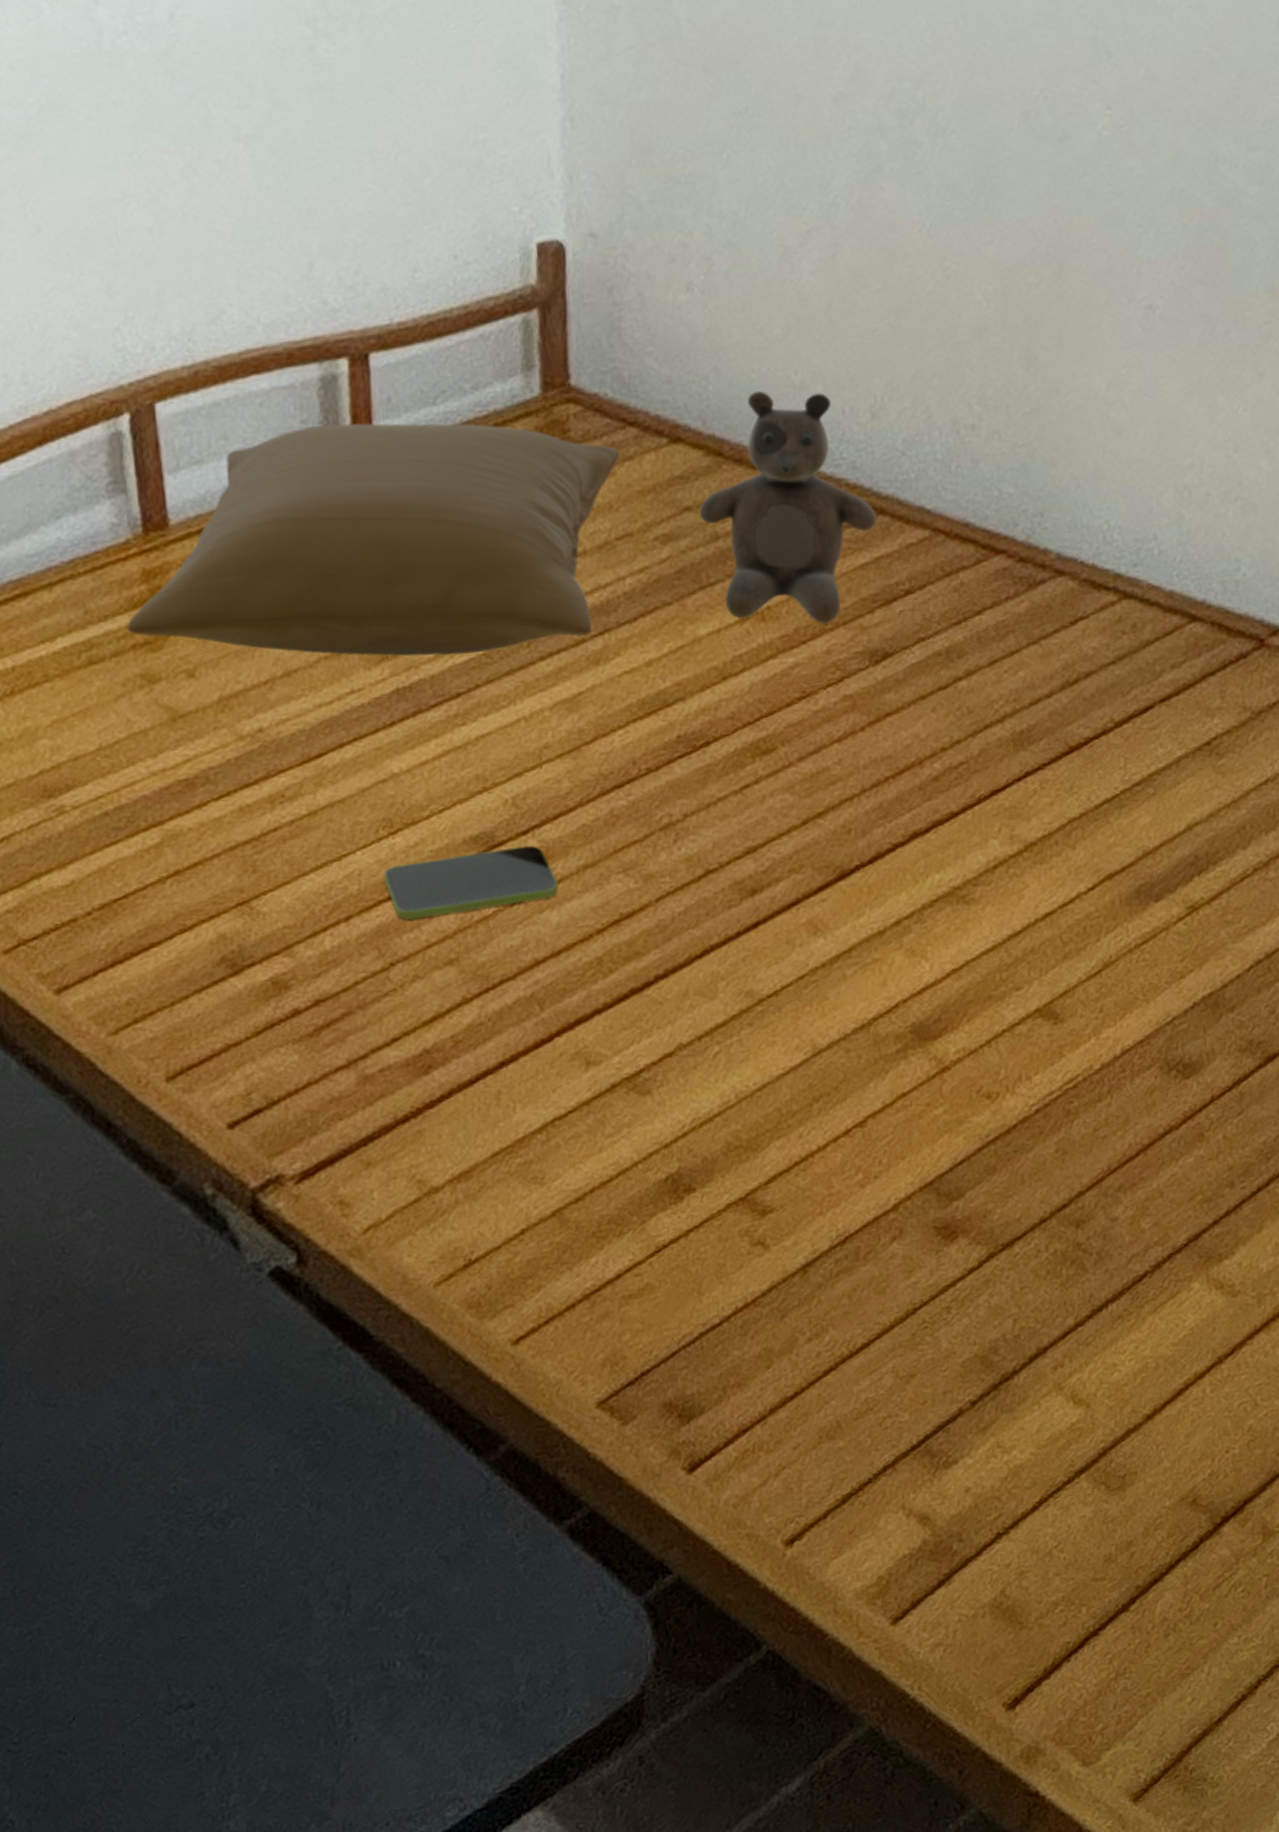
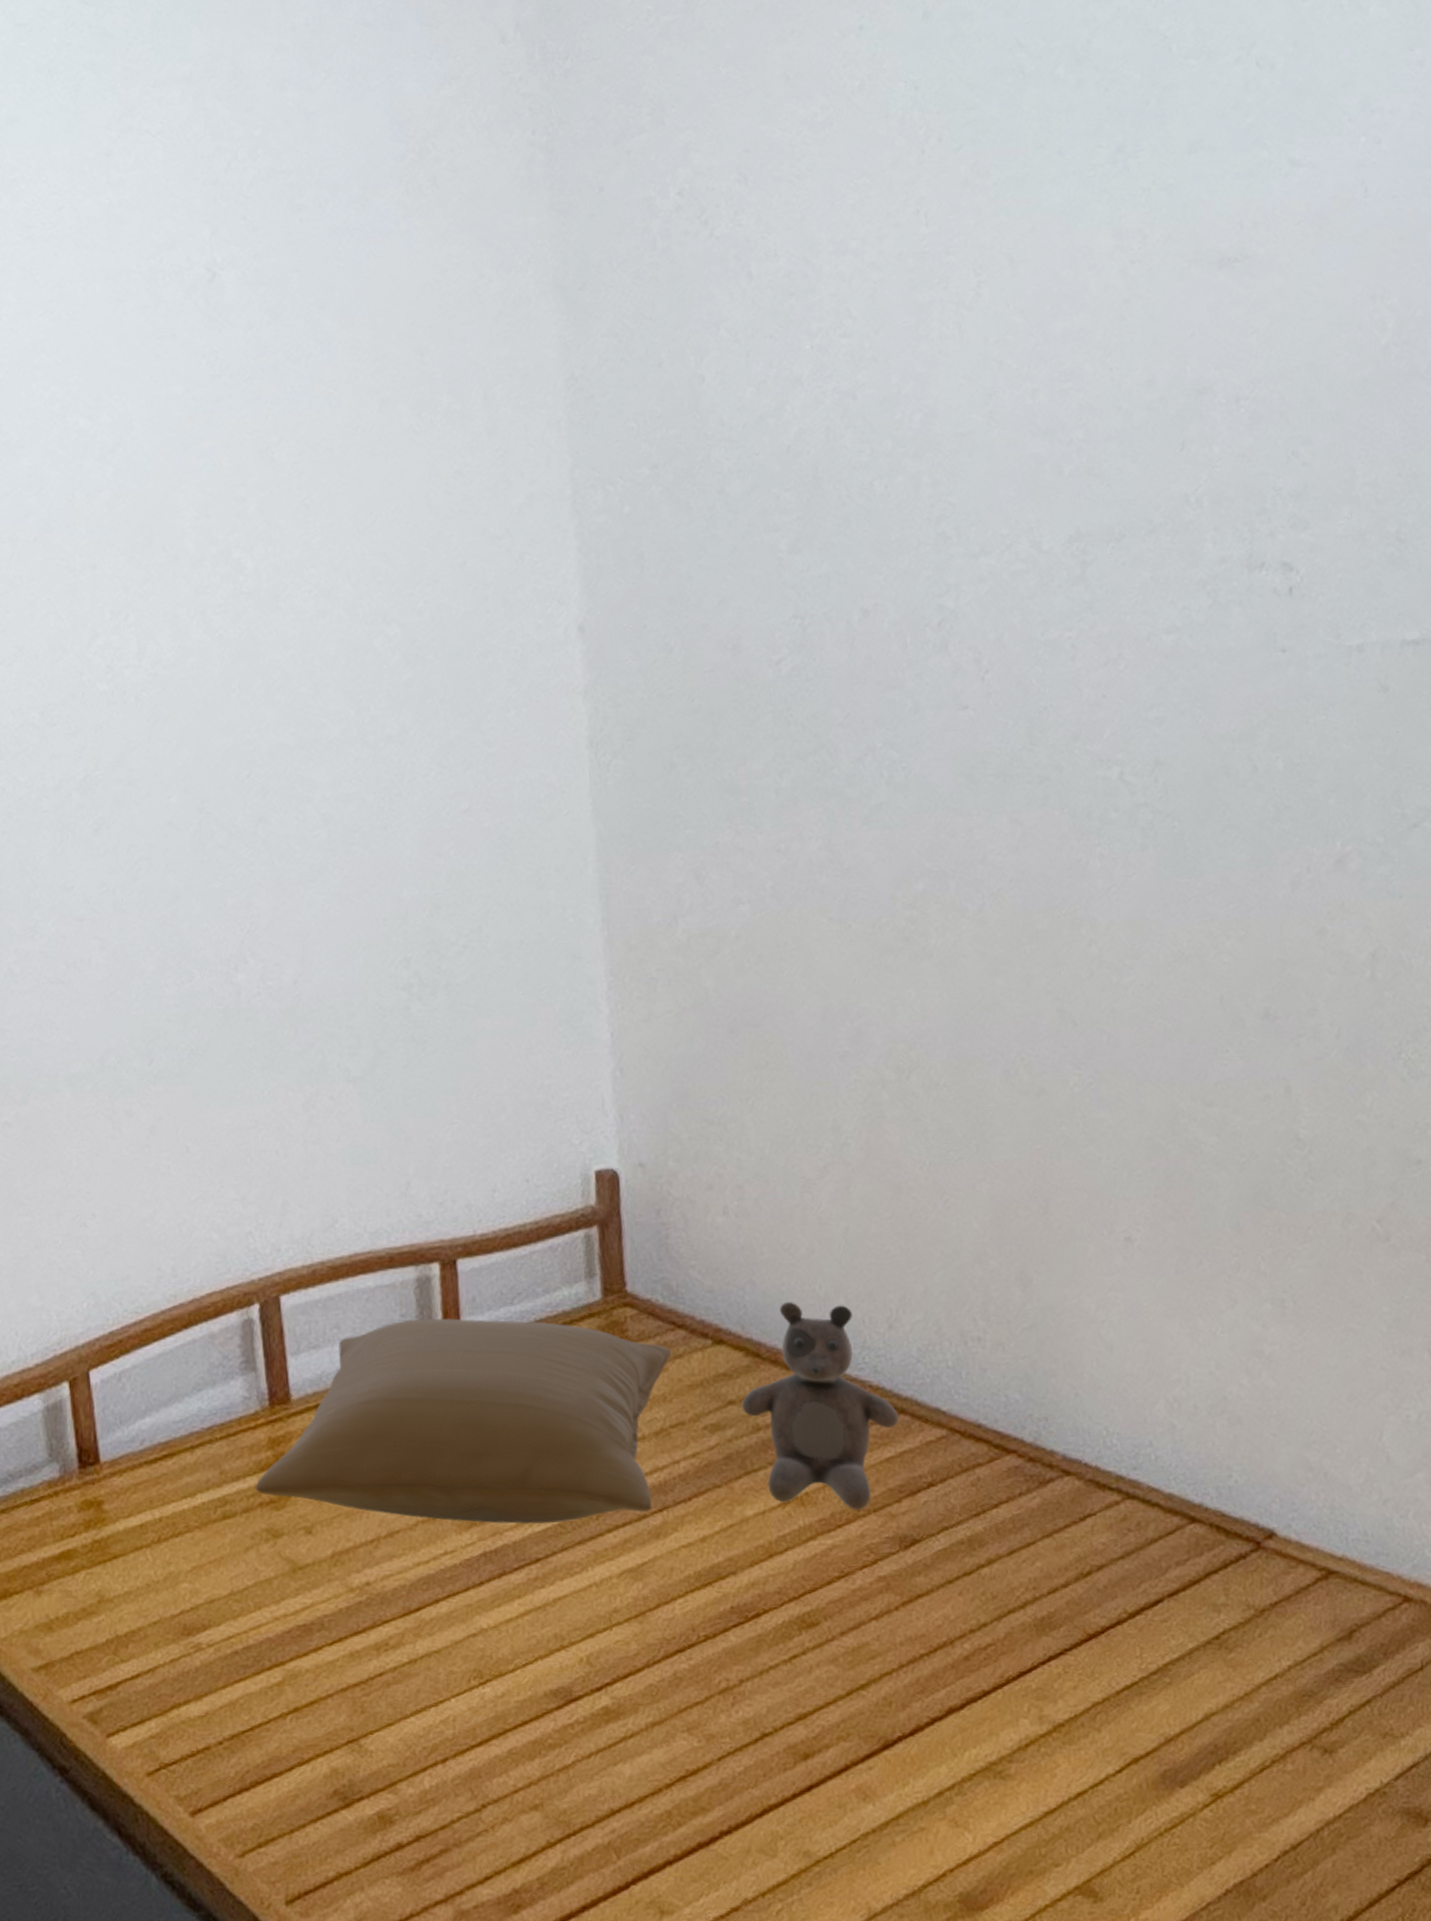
phone: present [383,845,558,920] -> none [475,1701,630,1765]

